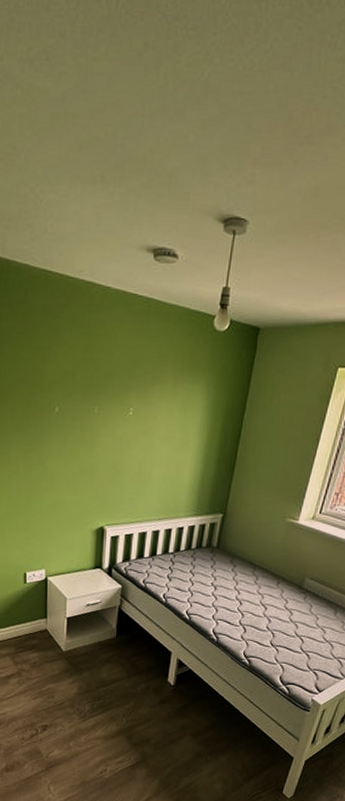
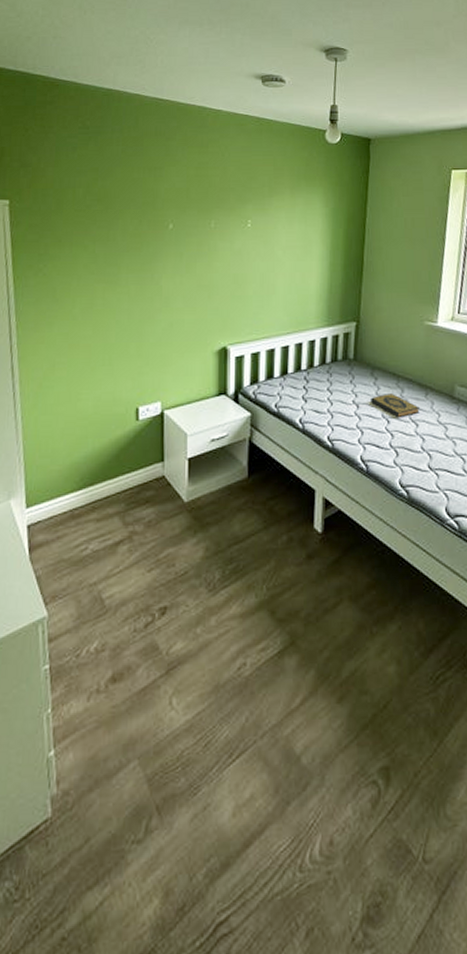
hardback book: none [228,580,270,601] -> present [371,394,420,417]

